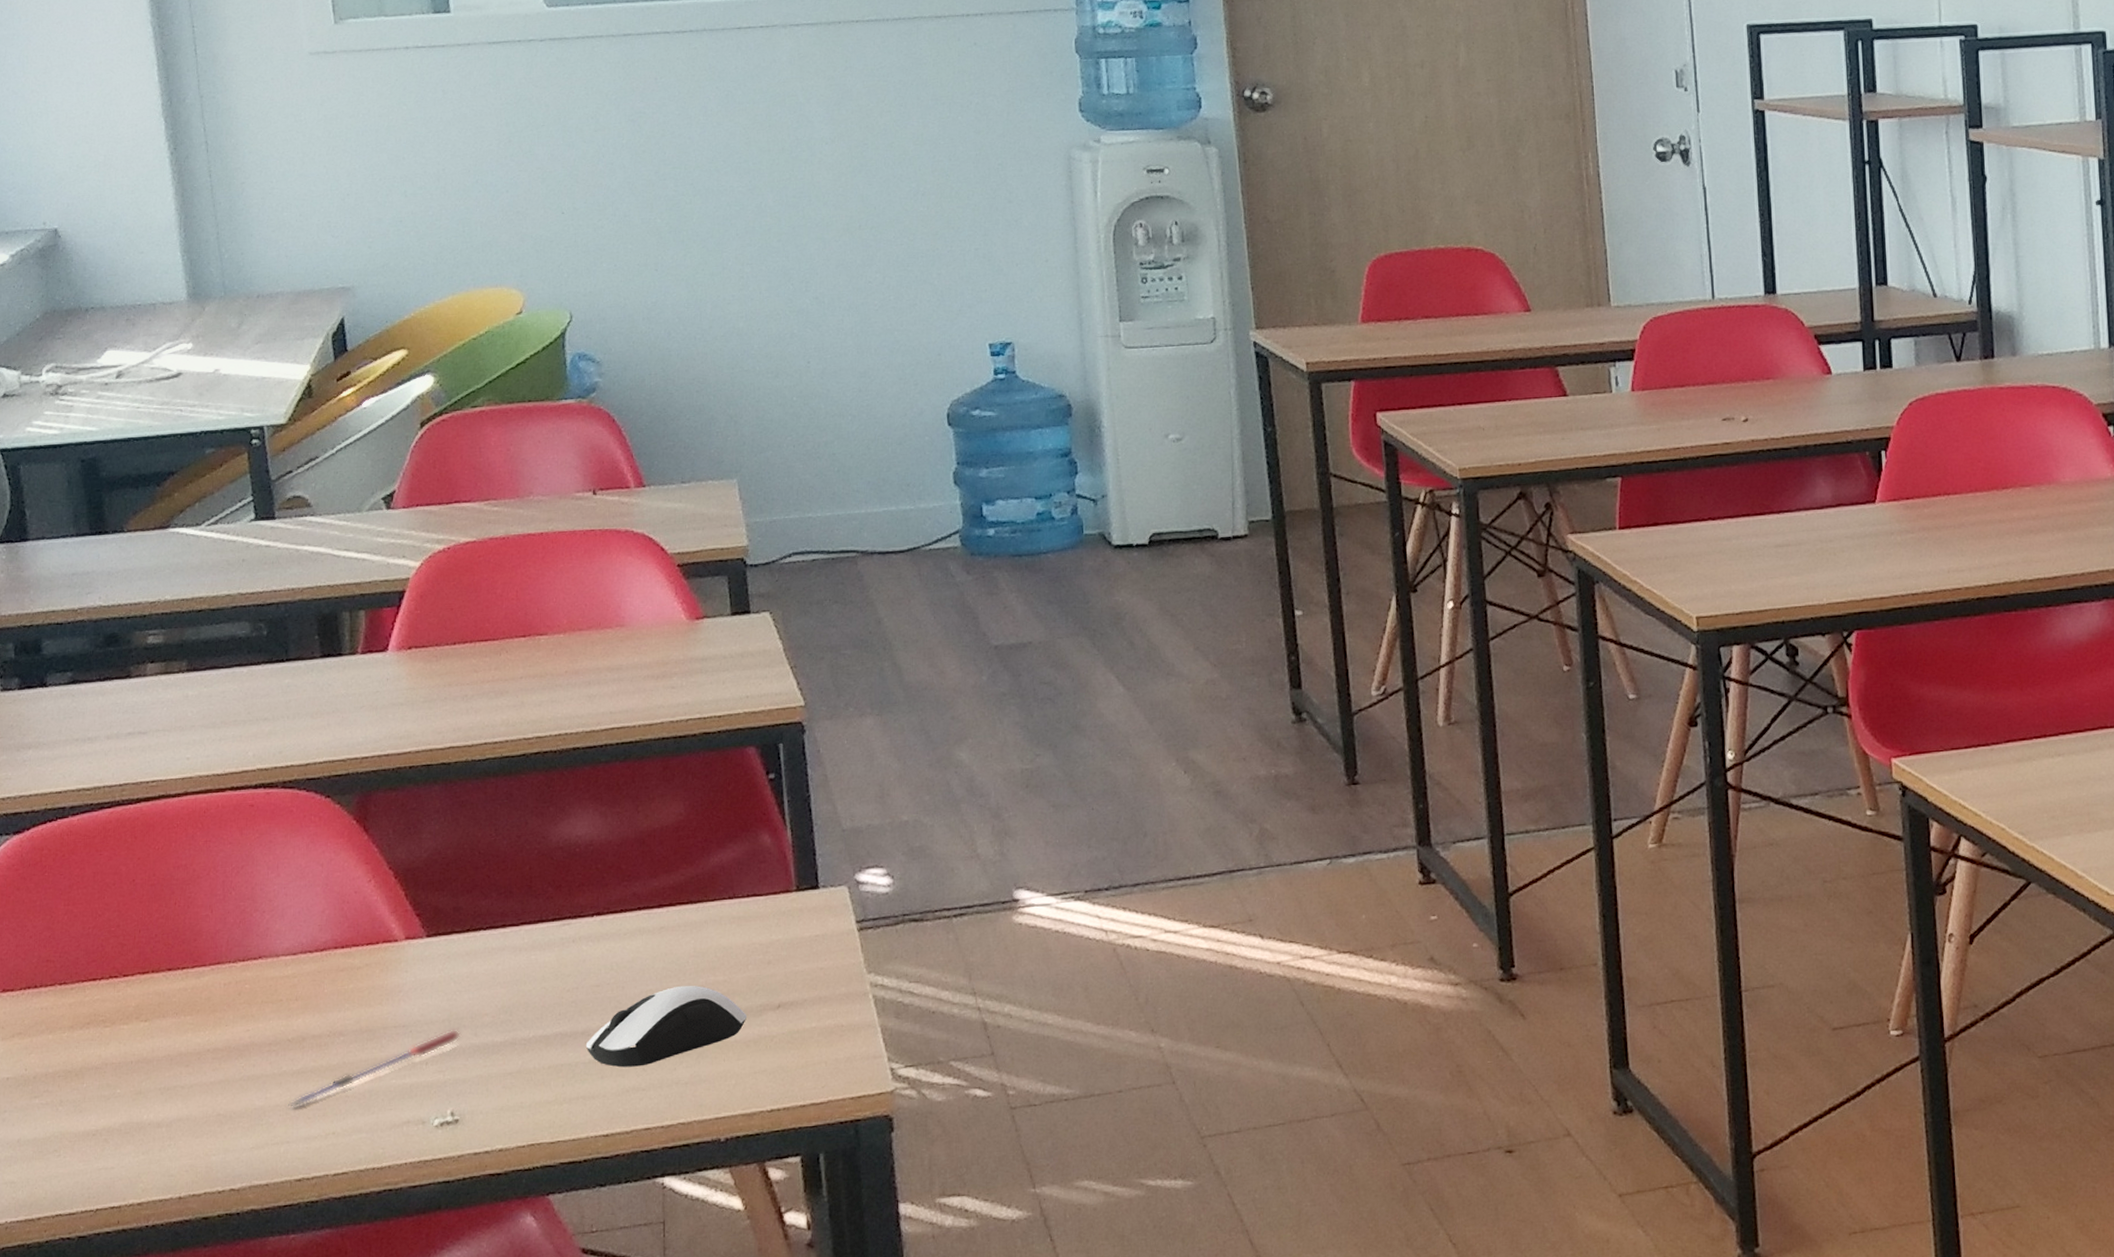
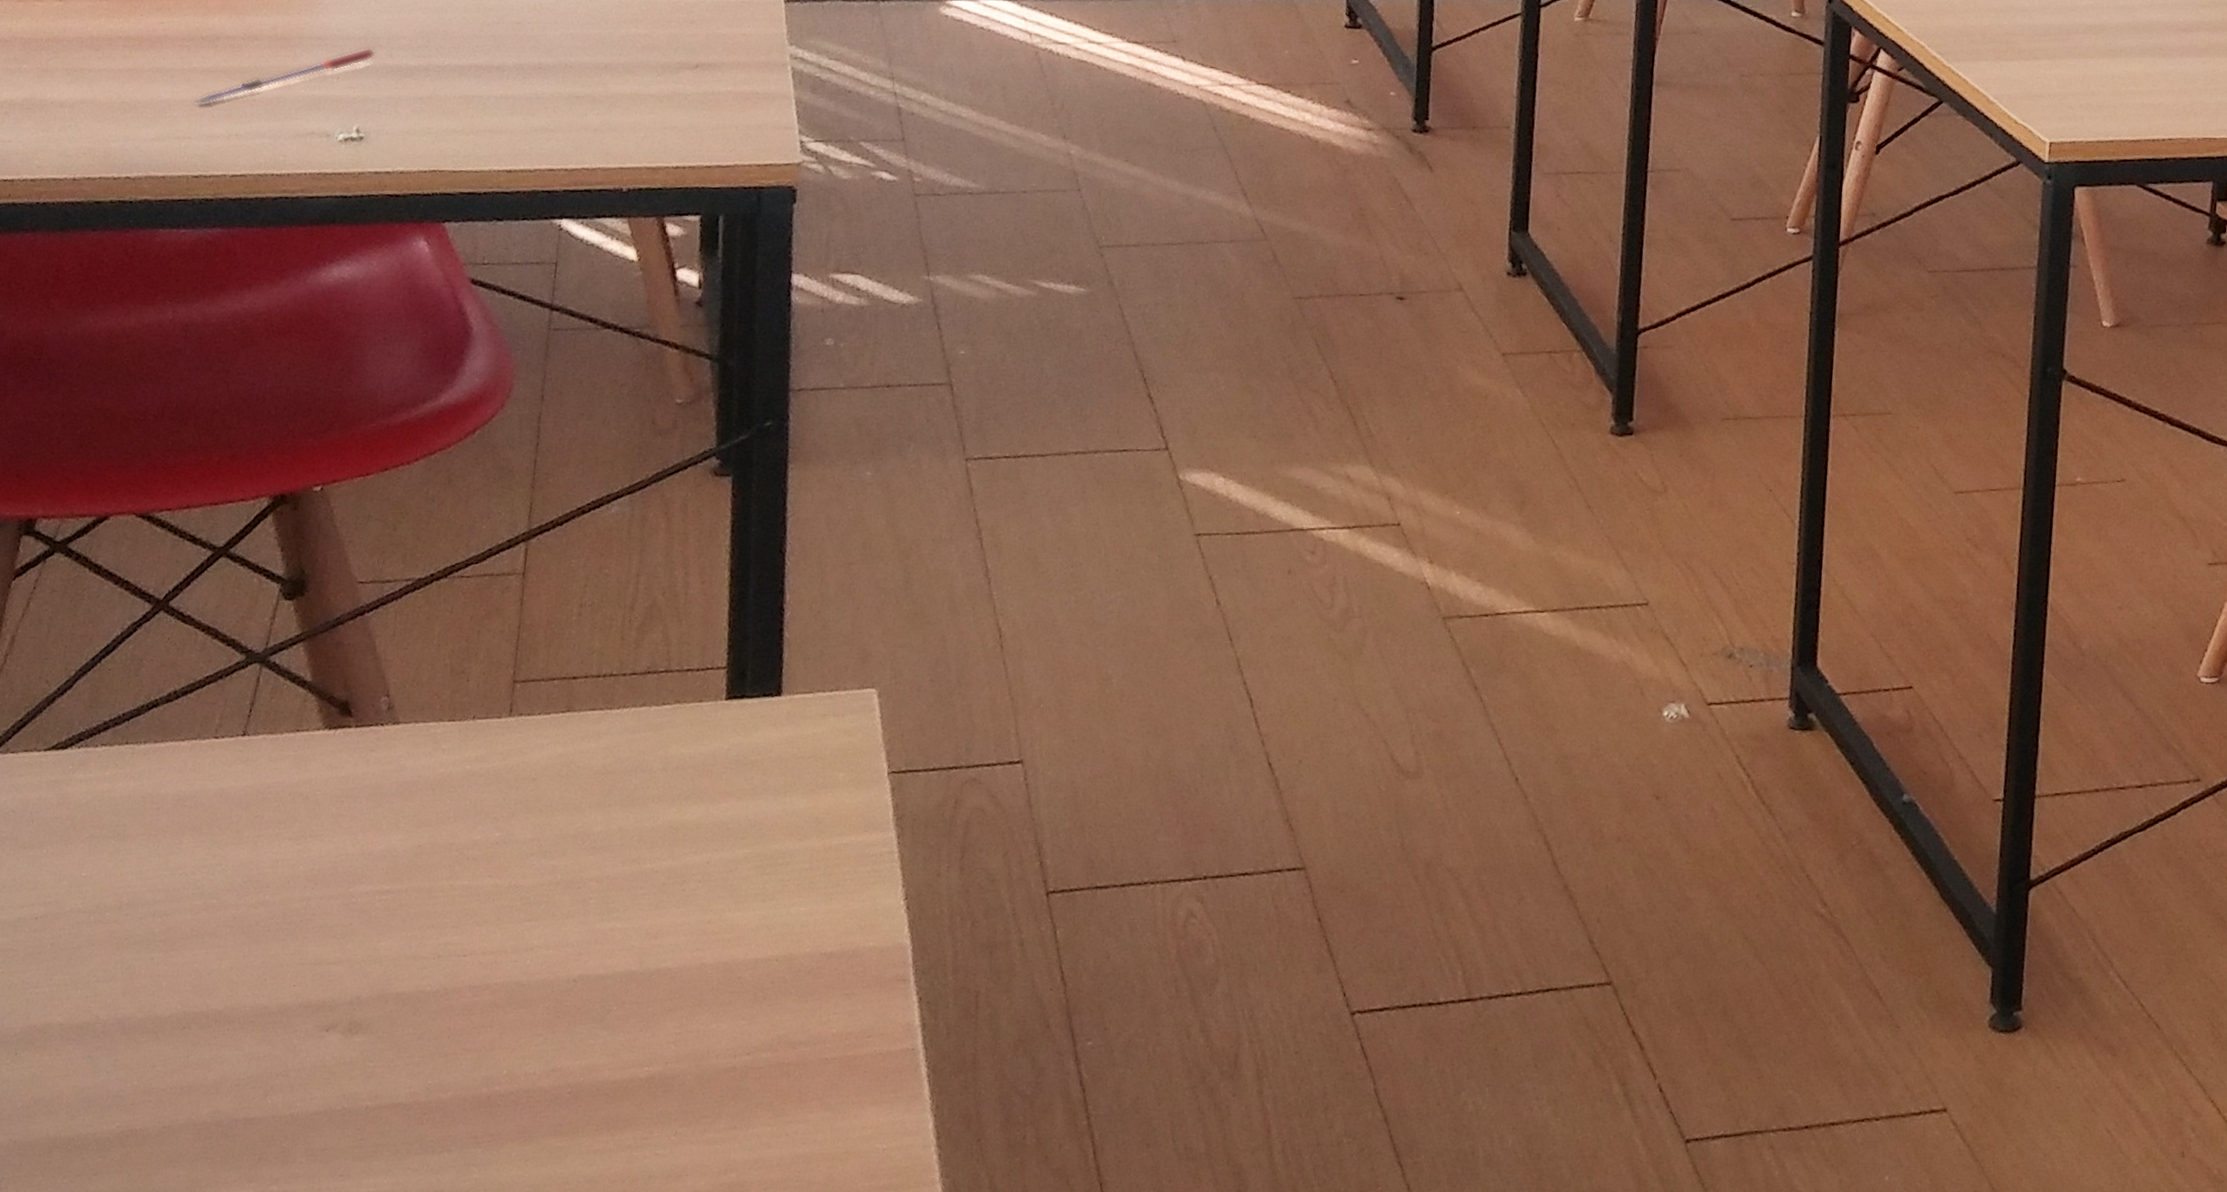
computer mouse: present [585,985,748,1068] -> none [499,33,664,108]

